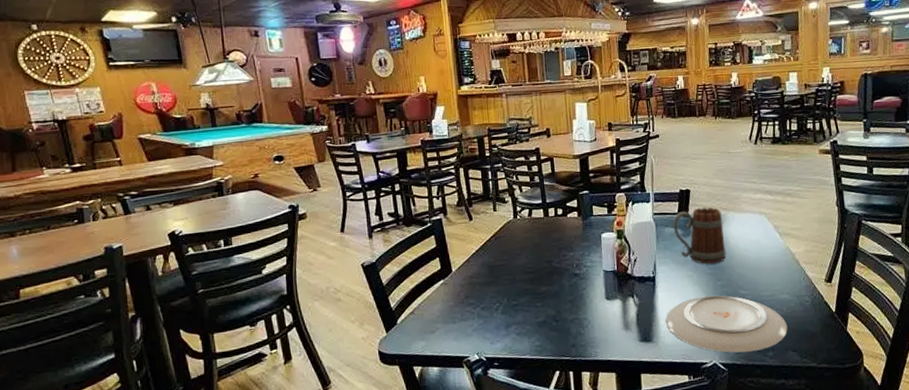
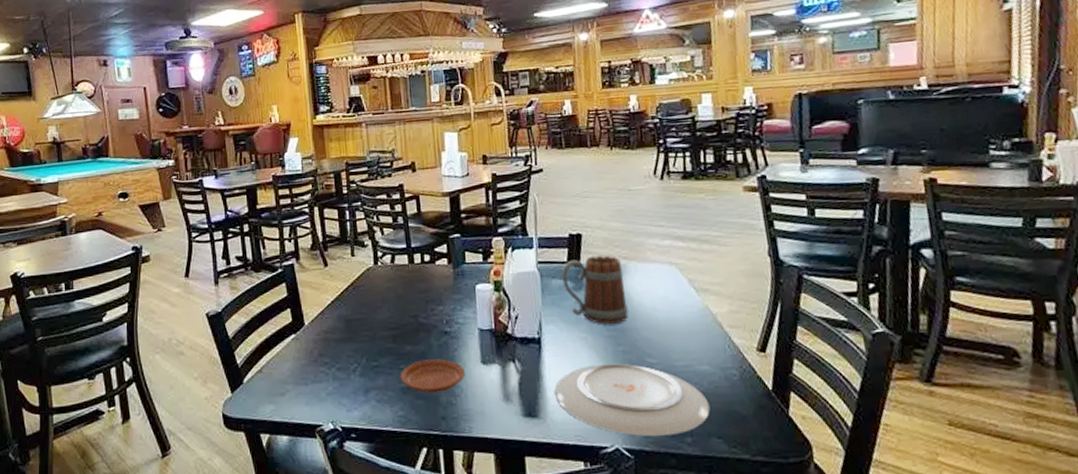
plate: none [536,297,592,326] -> present [400,359,465,393]

